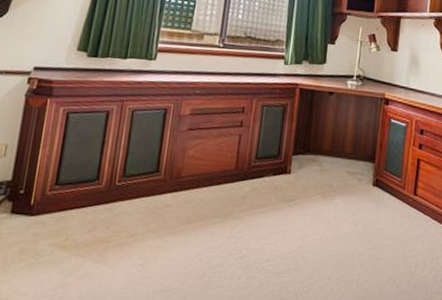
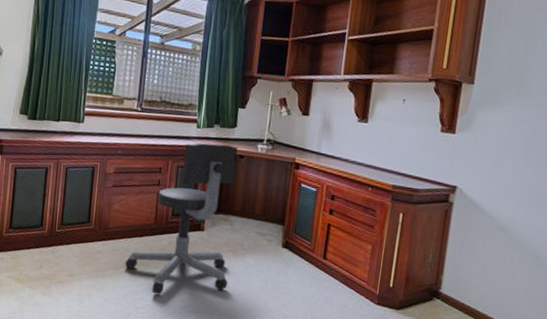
office chair: none [199,80,327,249] -> present [124,142,238,295]

